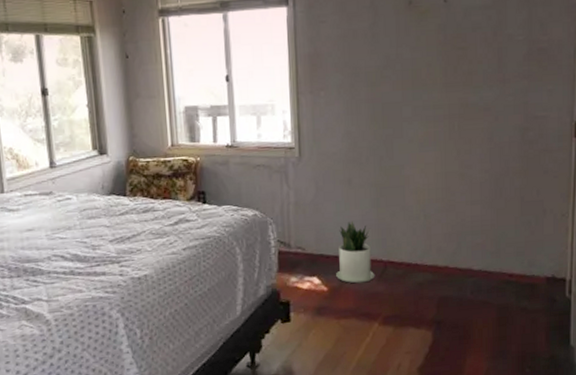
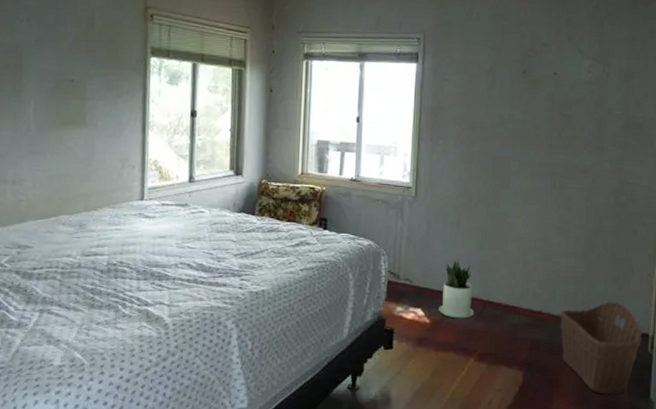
wicker basket: none [467,247,558,346] -> present [559,301,642,395]

